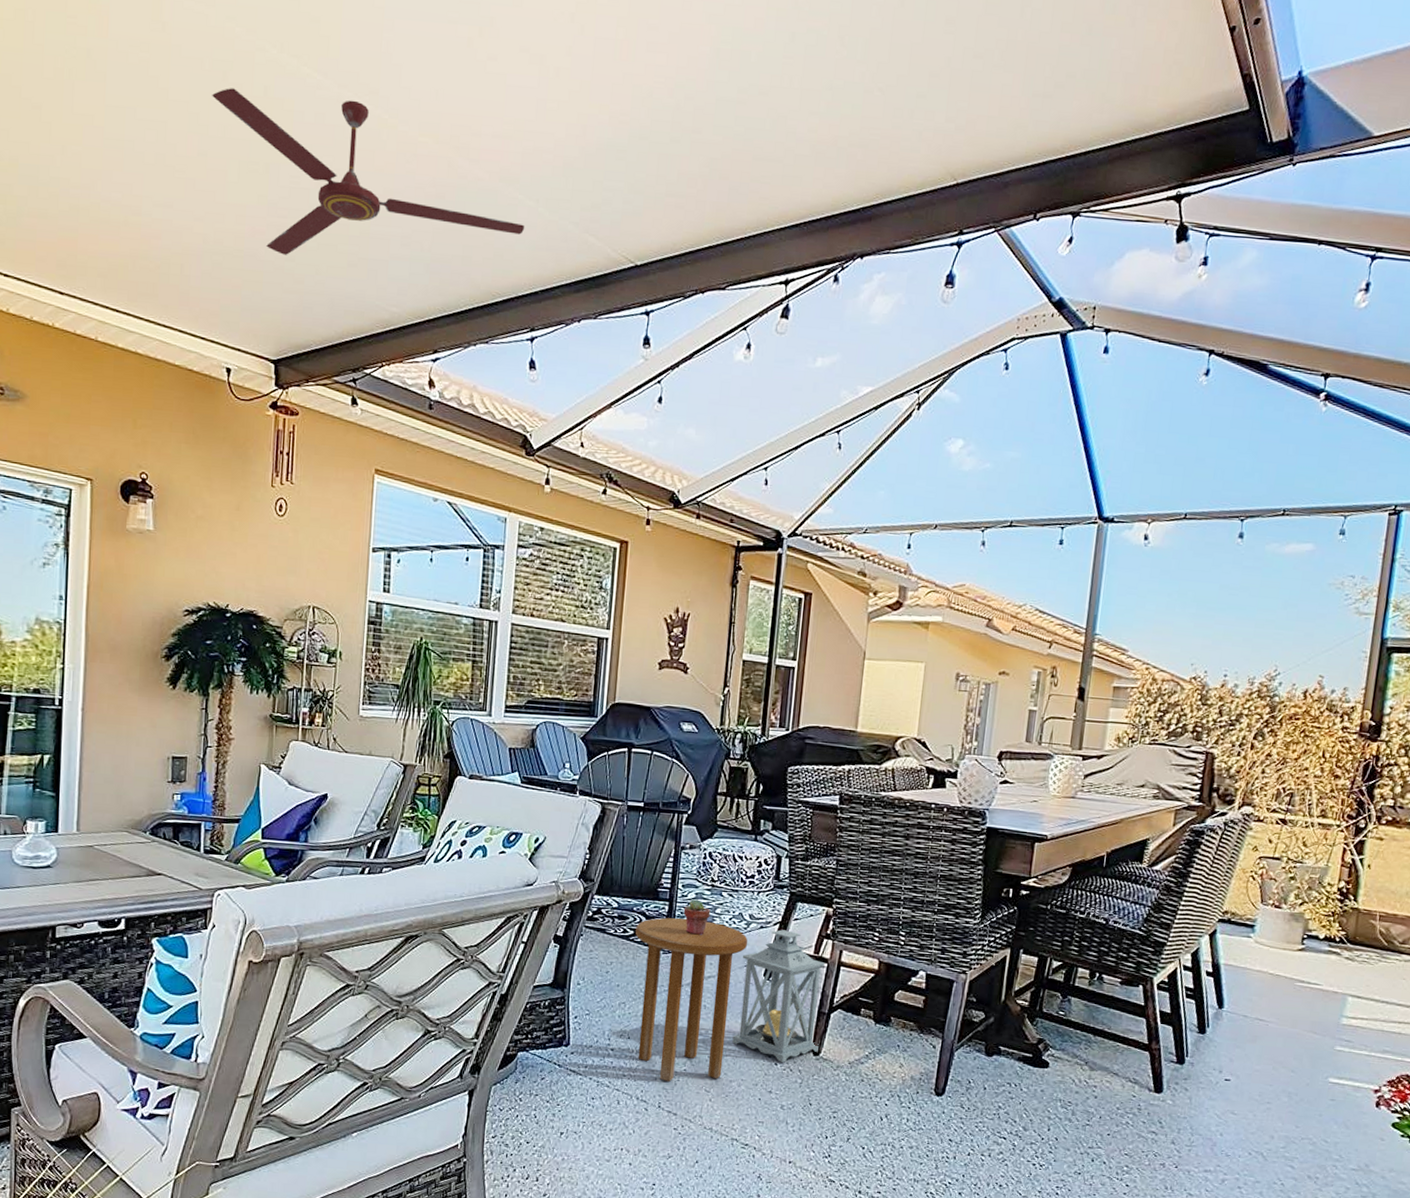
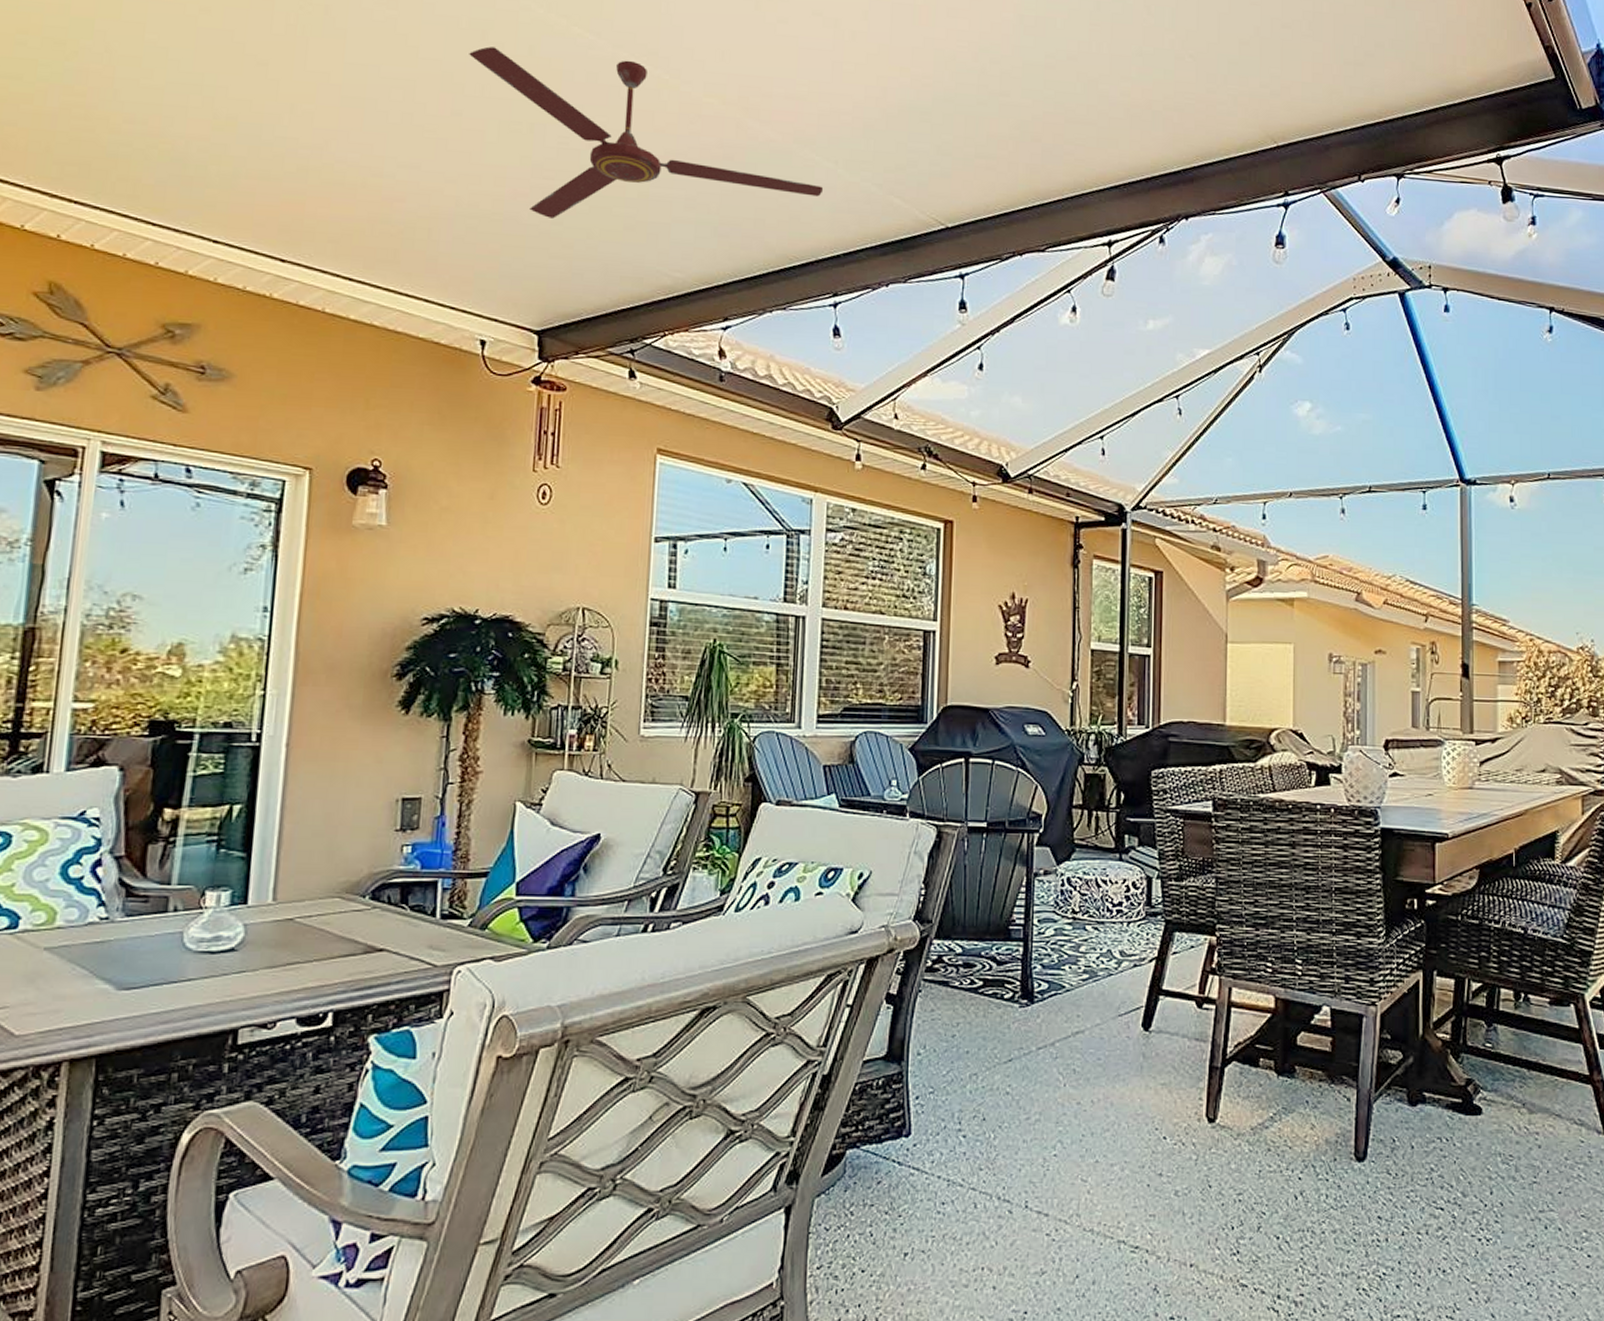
side table: present [635,917,748,1082] -> none [985,961,1121,1172]
potted succulent: present [683,899,711,935] -> none [1041,936,1073,981]
lantern: present [732,930,825,1063] -> none [1110,967,1214,1135]

